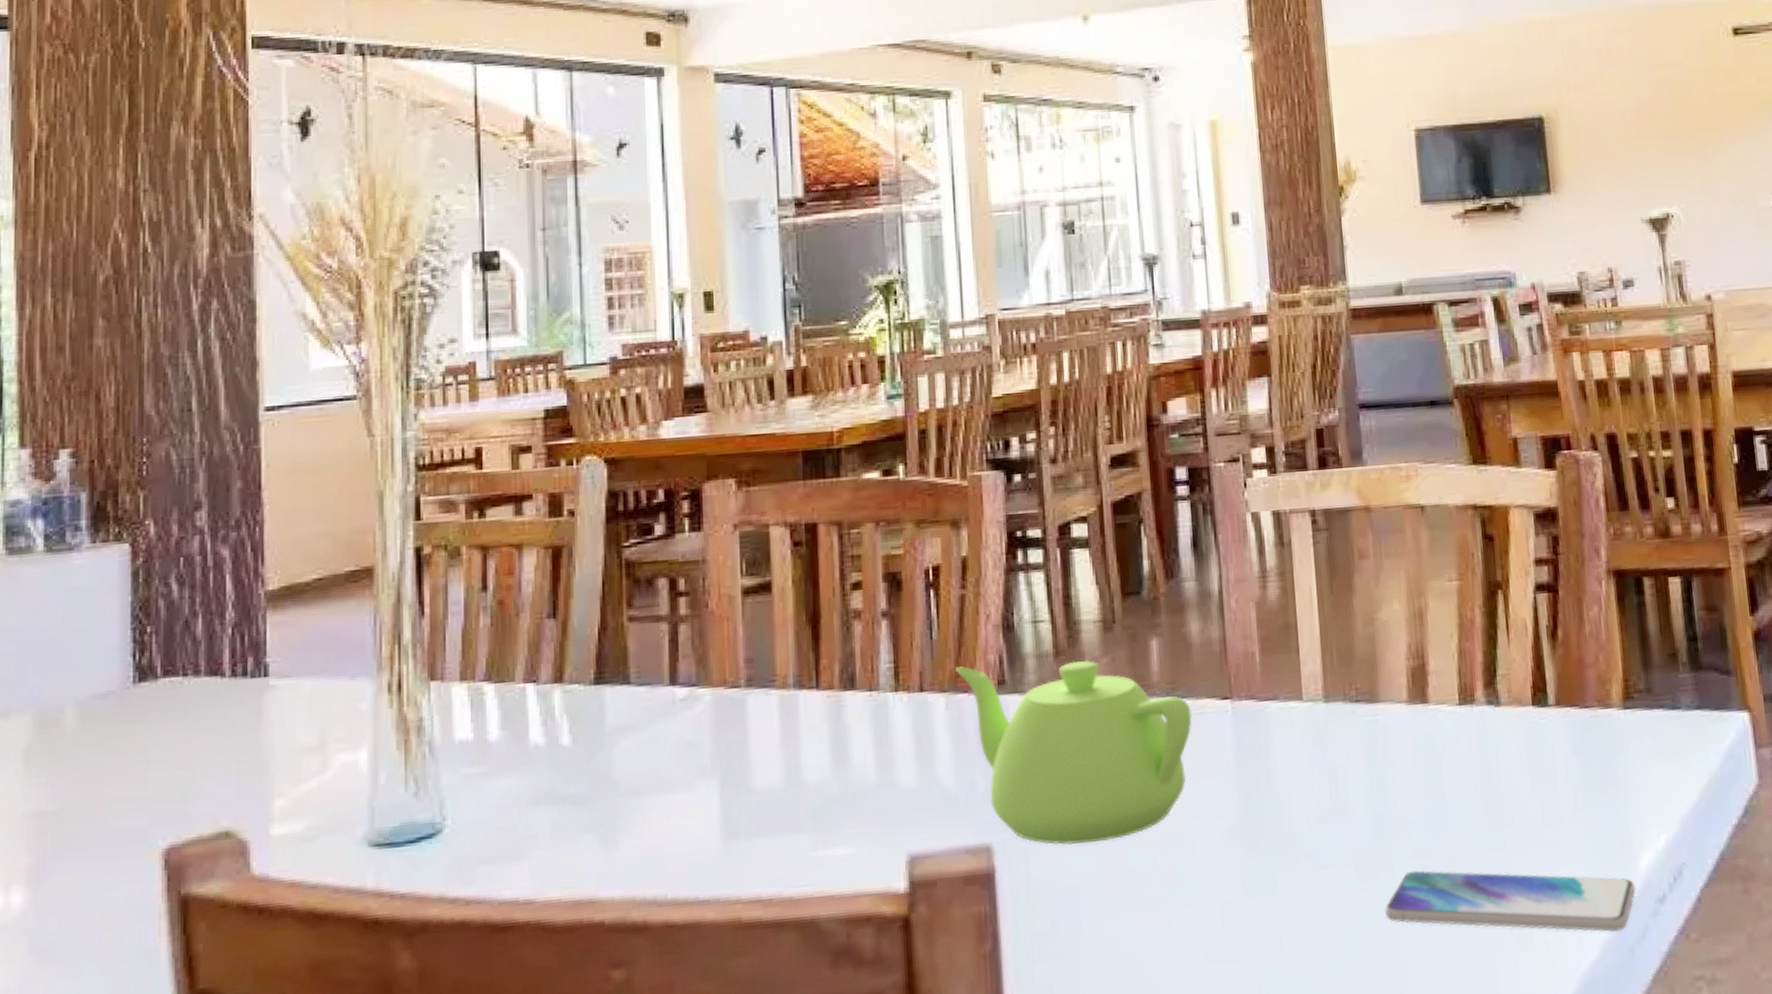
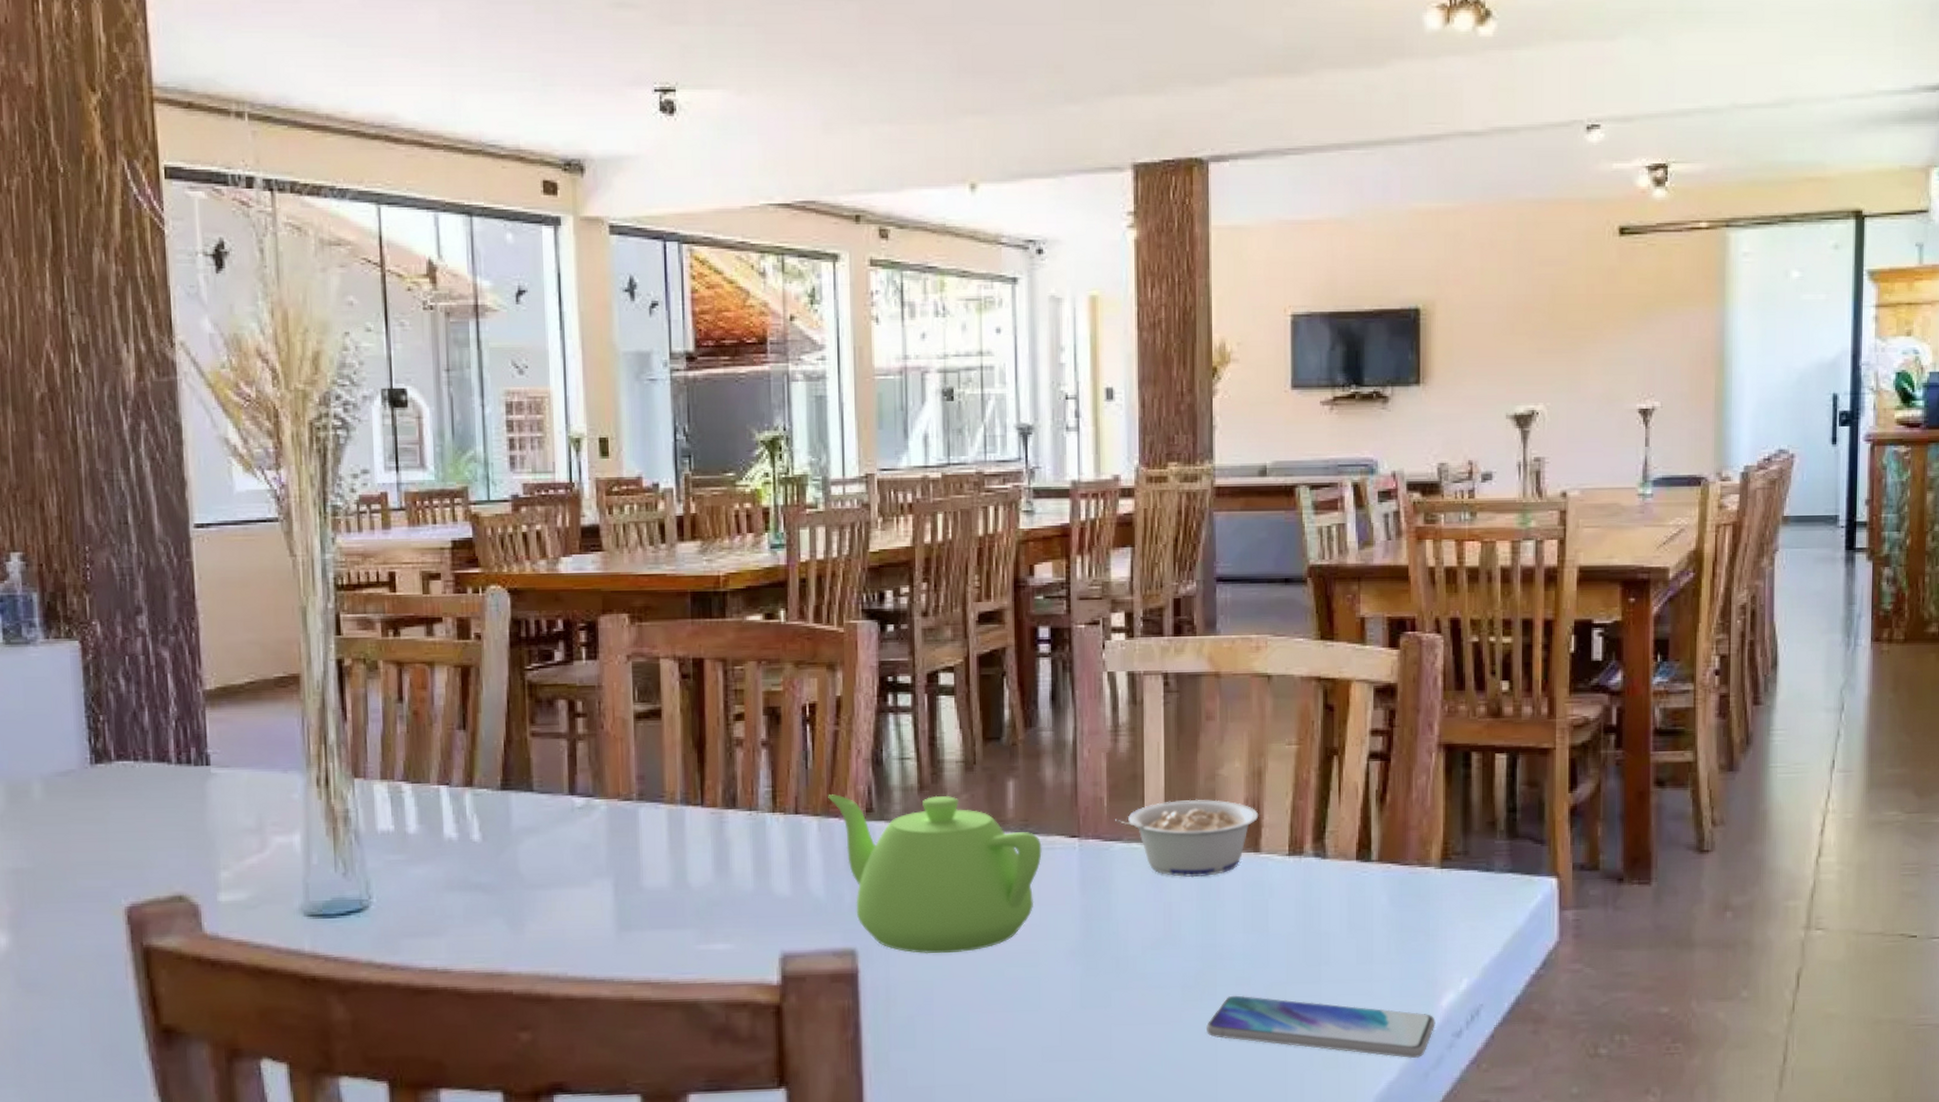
legume: none [1269,647,1424,737] -> present [1115,799,1259,878]

